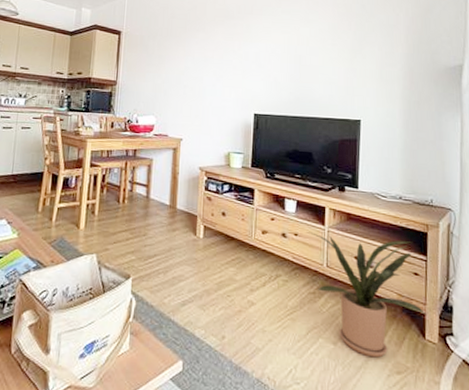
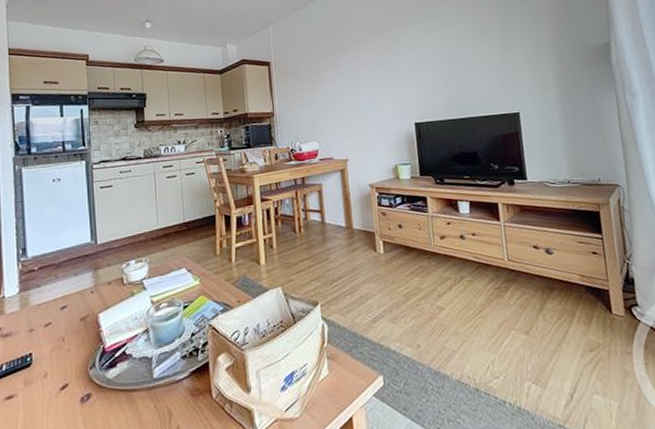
house plant: present [307,232,427,358] -> none [484,223,611,341]

